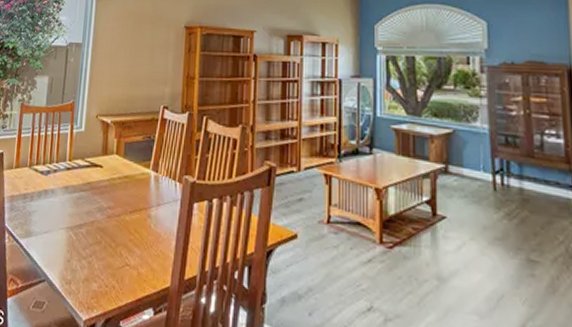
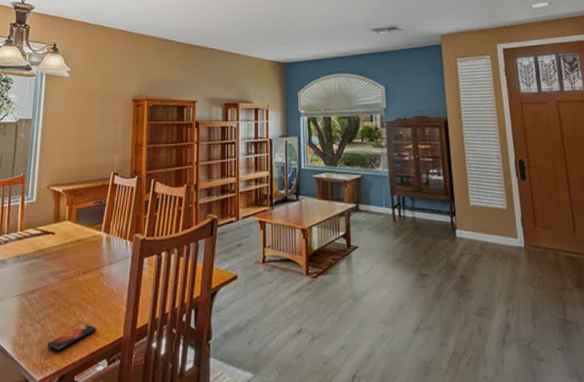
smartphone: none [92,266,143,293] -> present [46,324,96,352]

